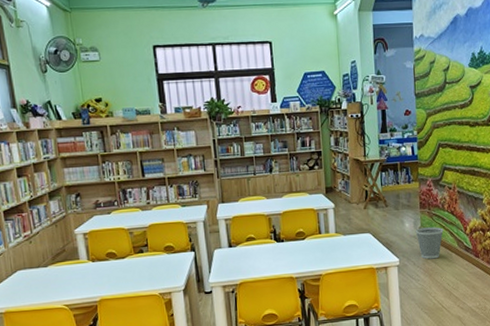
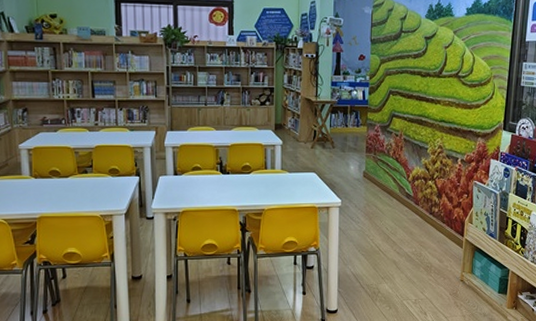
wastebasket: present [415,227,444,260] -> none [359,171,387,203]

